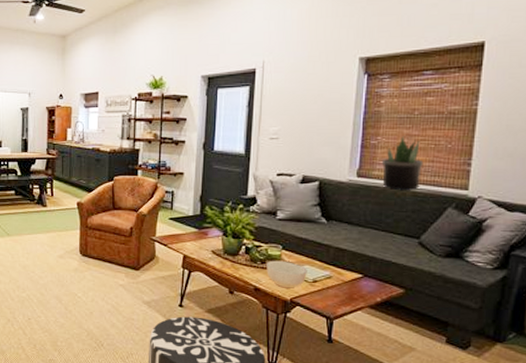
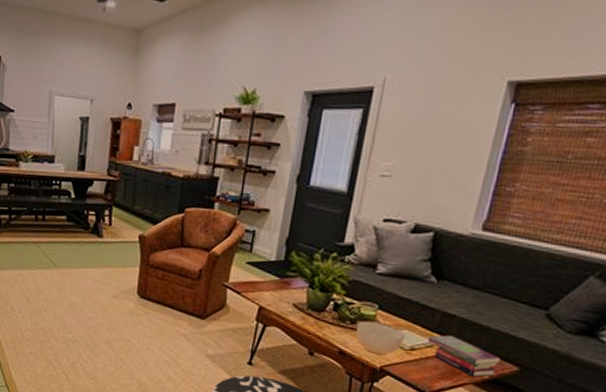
books: none [326,267,388,301] -> present [428,335,501,377]
planter: present [381,136,424,190] -> none [513,184,569,251]

